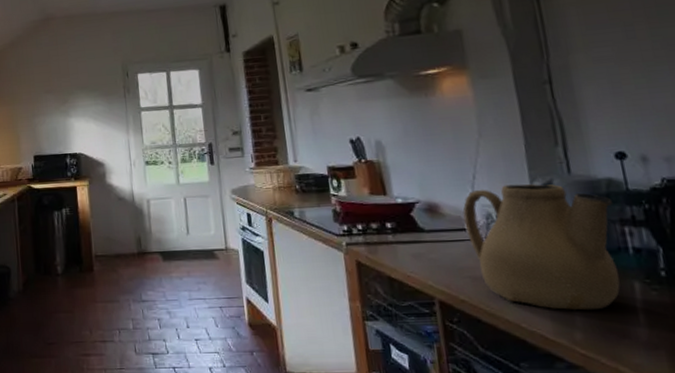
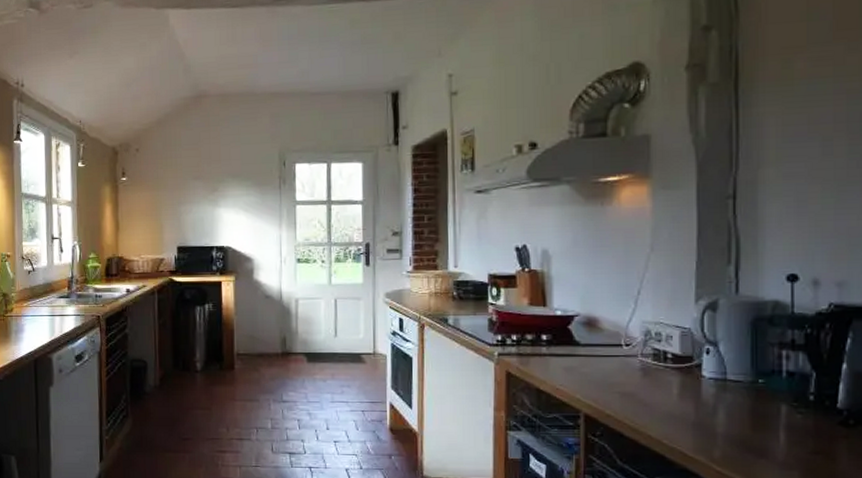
teapot: present [462,184,620,311] -> none [622,302,776,430]

